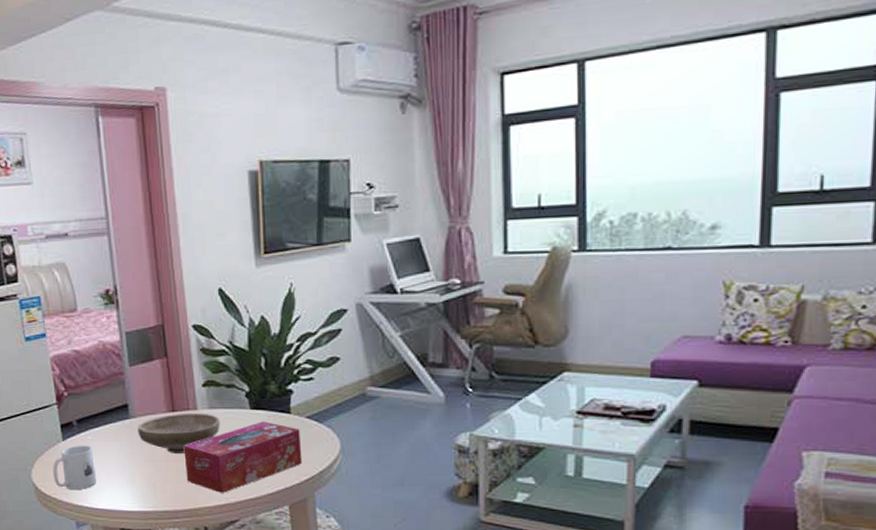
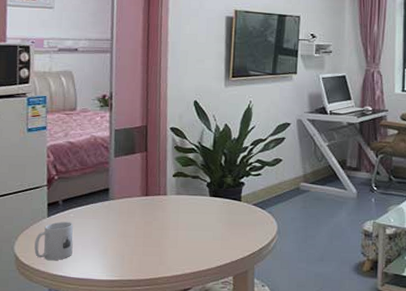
bowl: present [137,413,220,453] -> none [114,197,184,231]
tissue box: present [183,422,303,493] -> none [151,207,247,265]

